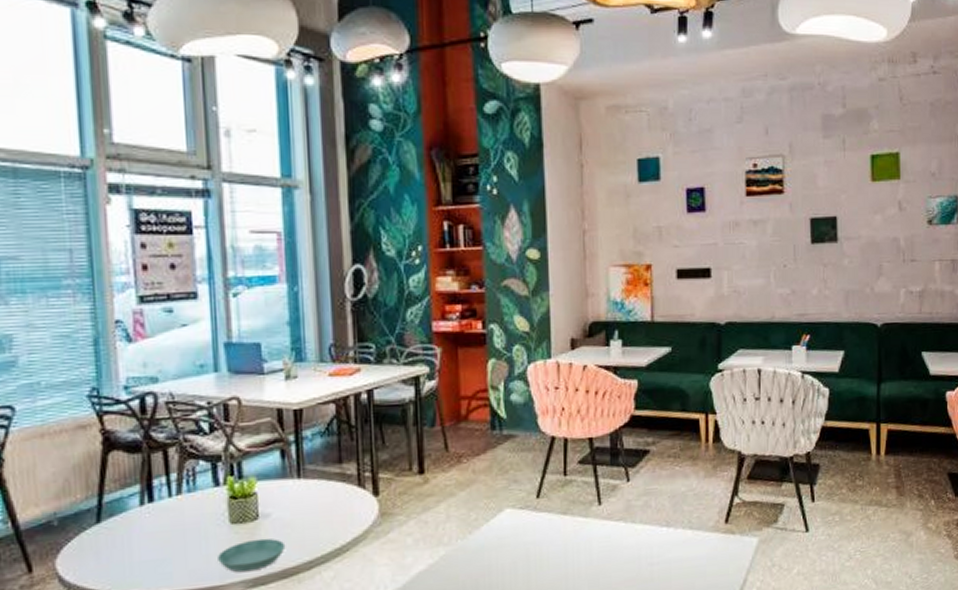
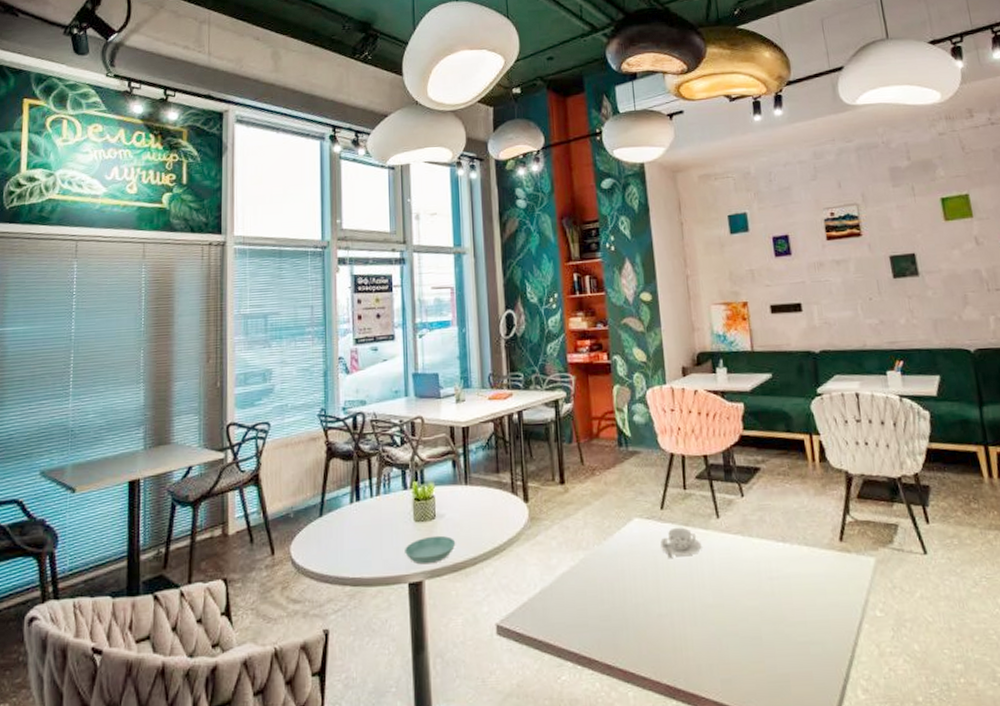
teacup: none [534,516,580,549] -> present [660,527,702,558]

